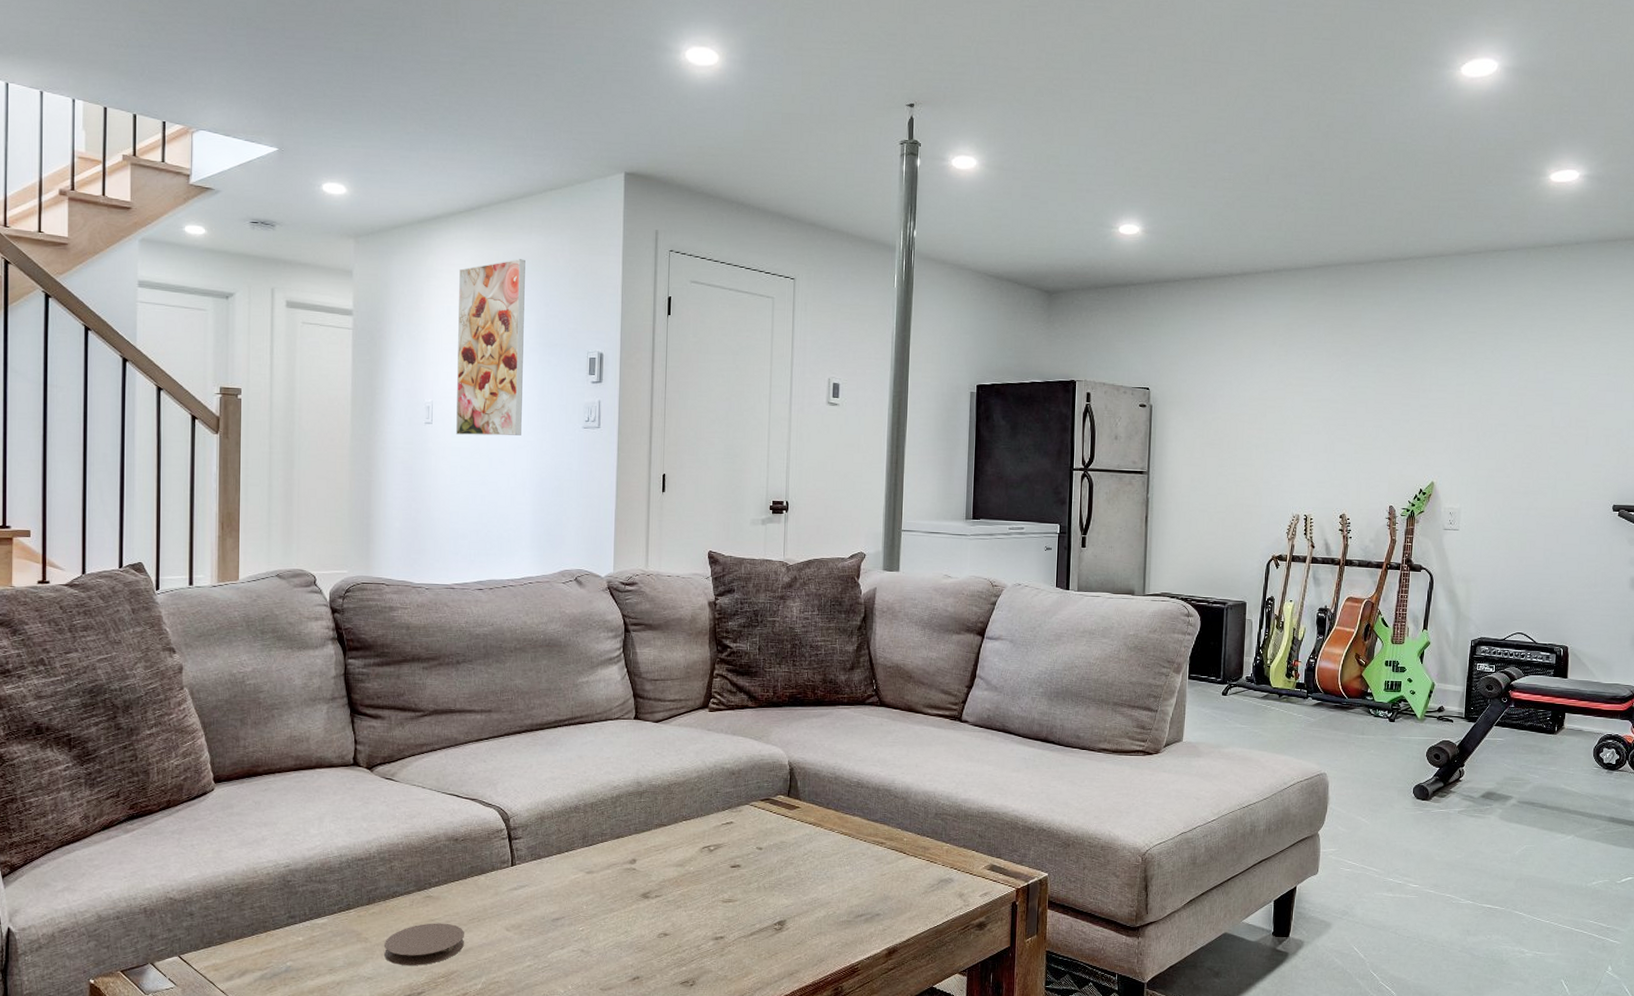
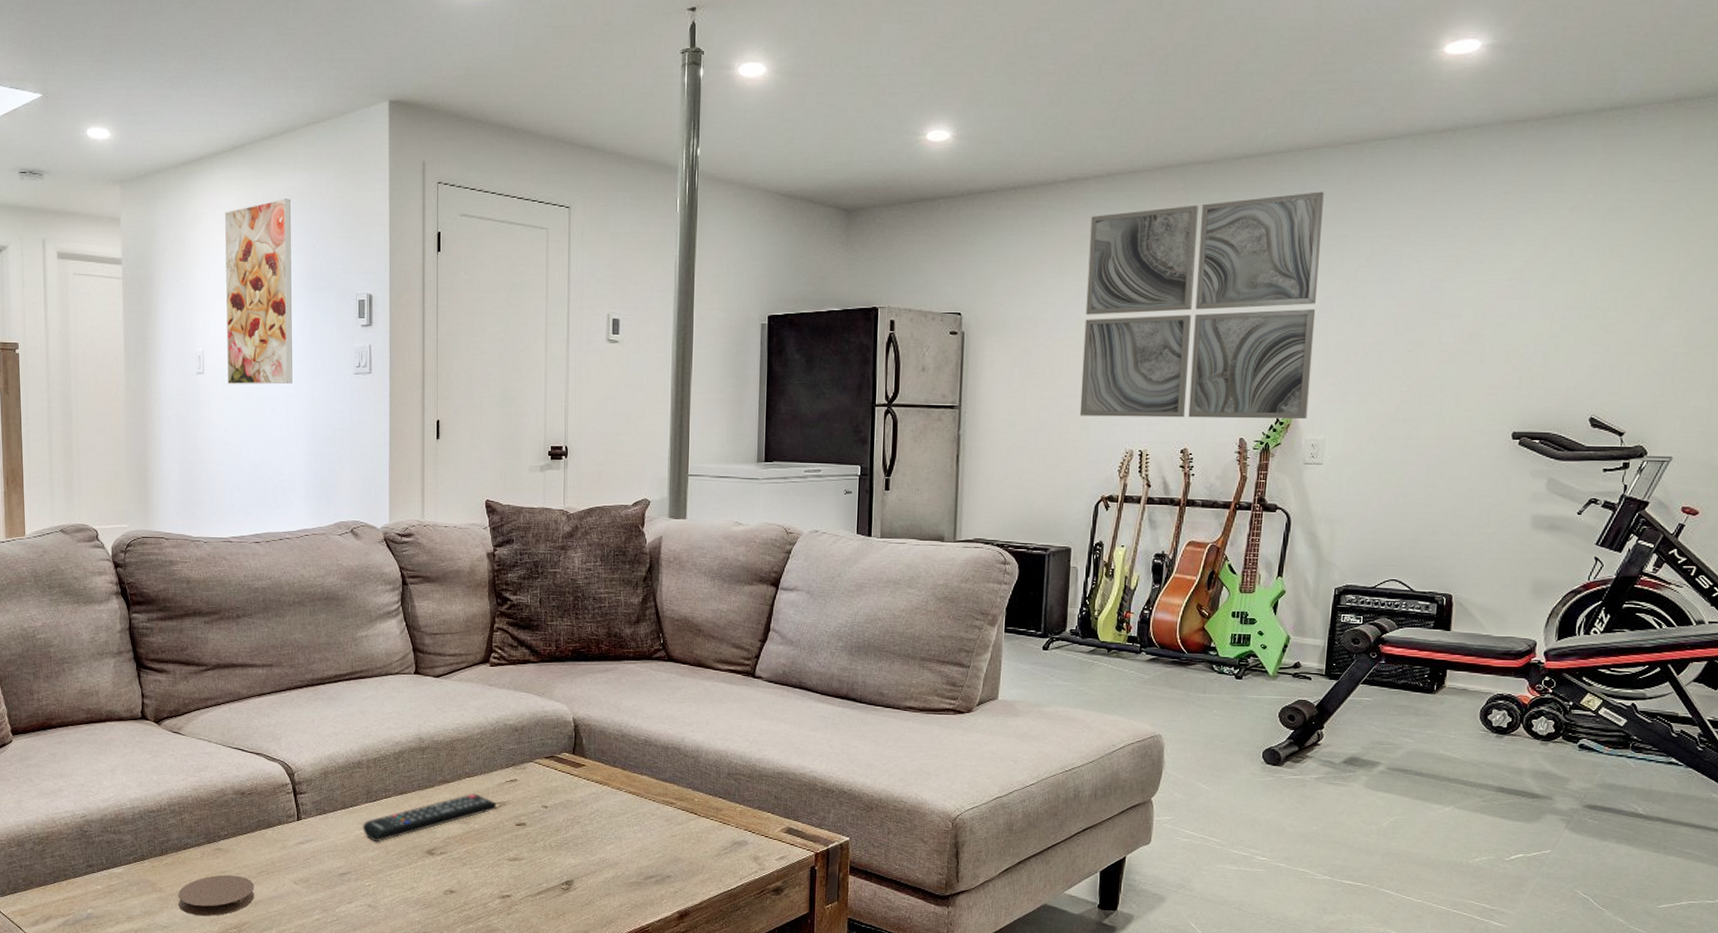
remote control: none [577,836,713,886] -> present [362,793,497,841]
wall art: none [1253,293,1456,491] -> present [1079,191,1324,420]

